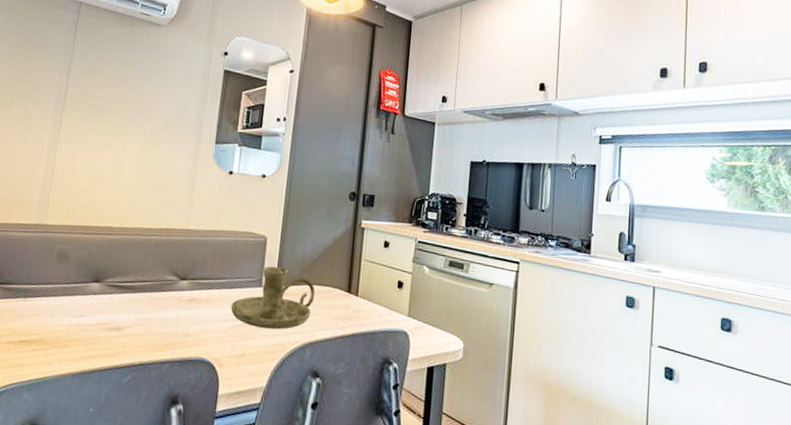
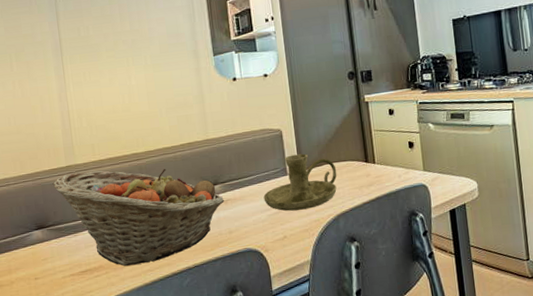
fruit basket: none [16,232,189,349] -> present [52,168,224,267]

